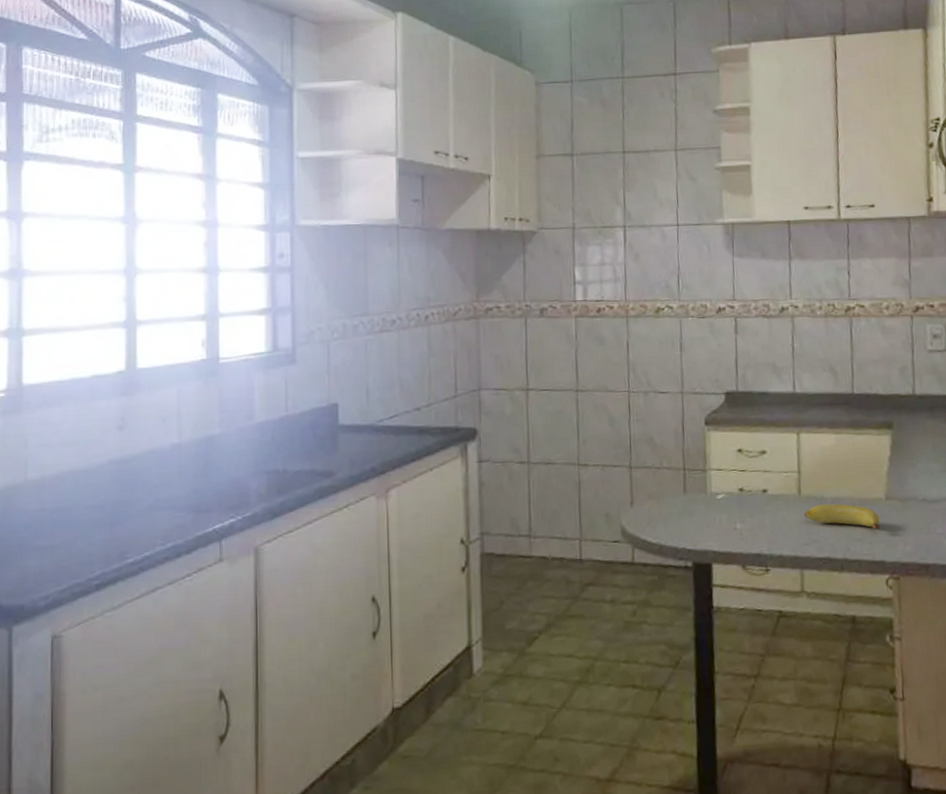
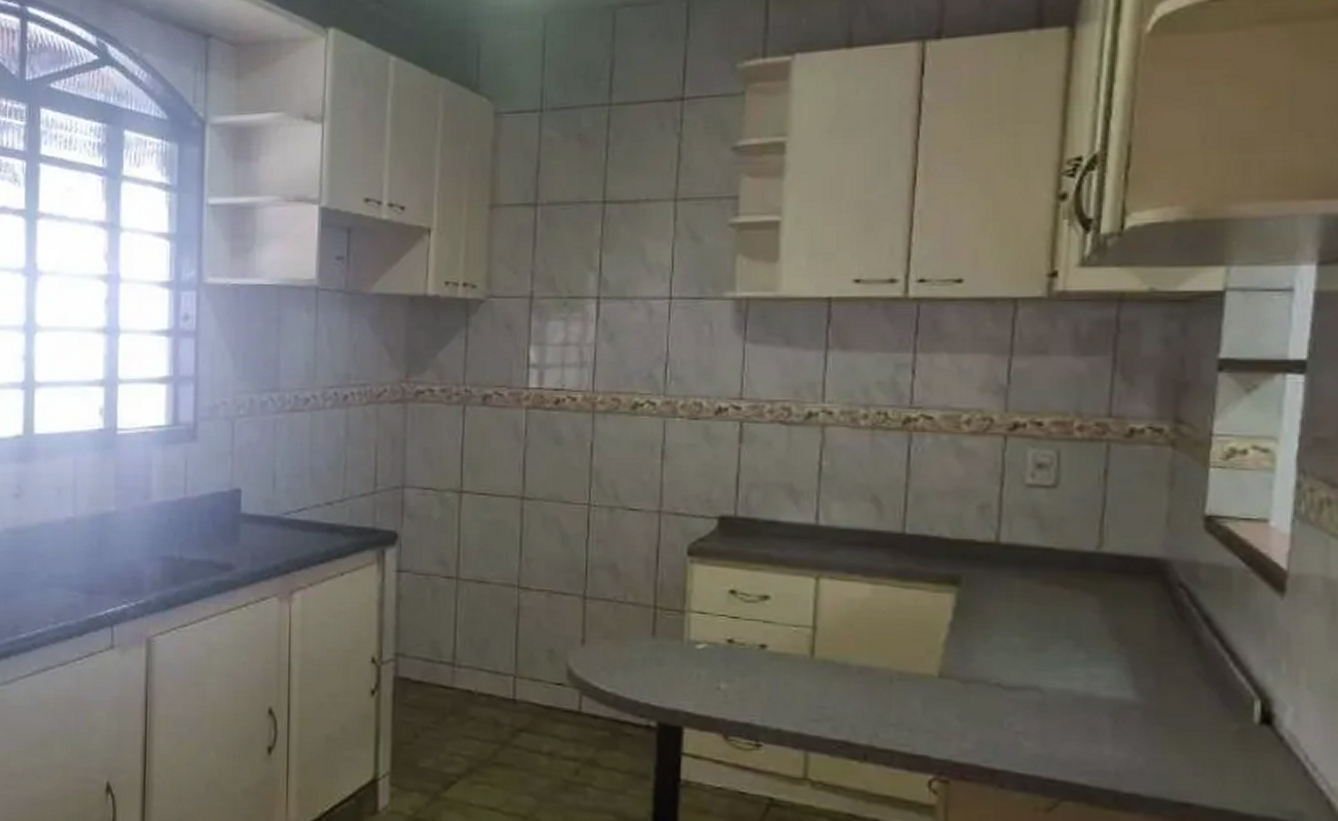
banana: present [804,503,880,530] -> none [817,673,928,715]

